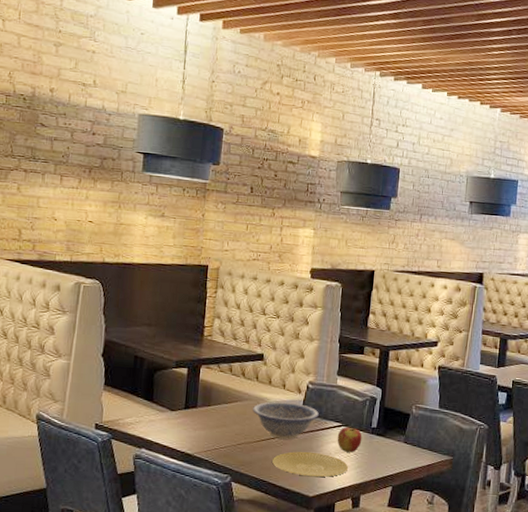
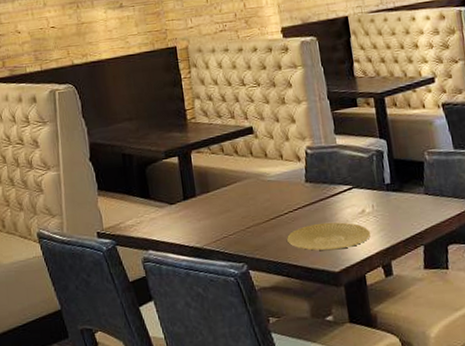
decorative bowl: present [253,402,319,440] -> none [254,172,325,215]
apple: present [337,427,362,452] -> none [350,187,379,216]

